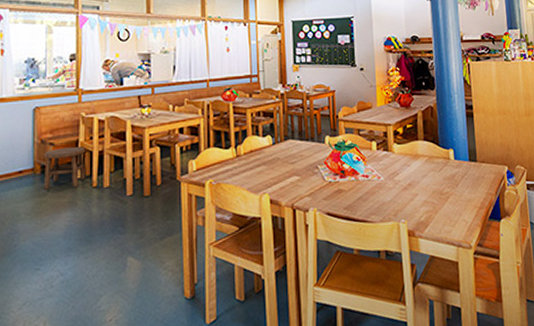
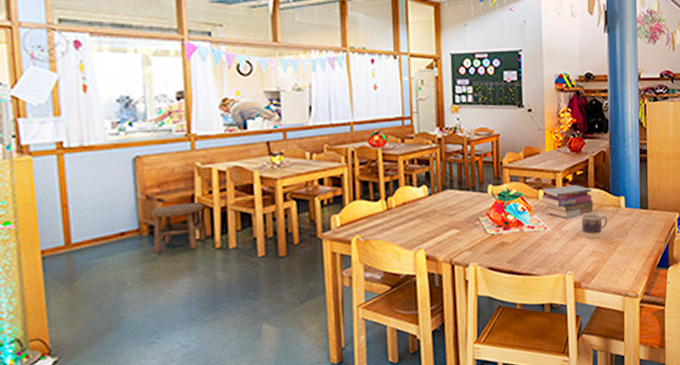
books: none [374,136,424,169] -> present [541,184,594,219]
cup: none [412,164,438,189] -> present [581,212,608,239]

